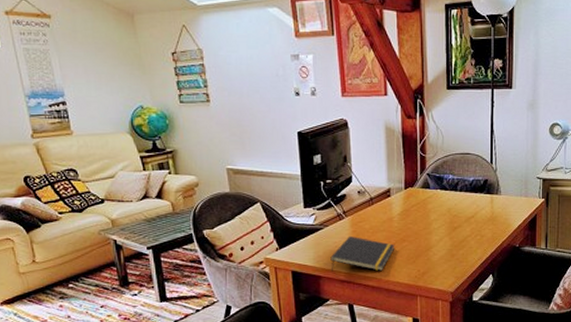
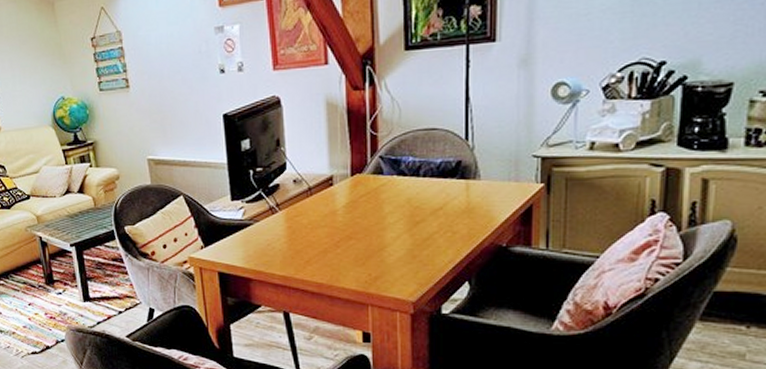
notepad: present [330,235,395,272] -> none [262,232,340,274]

